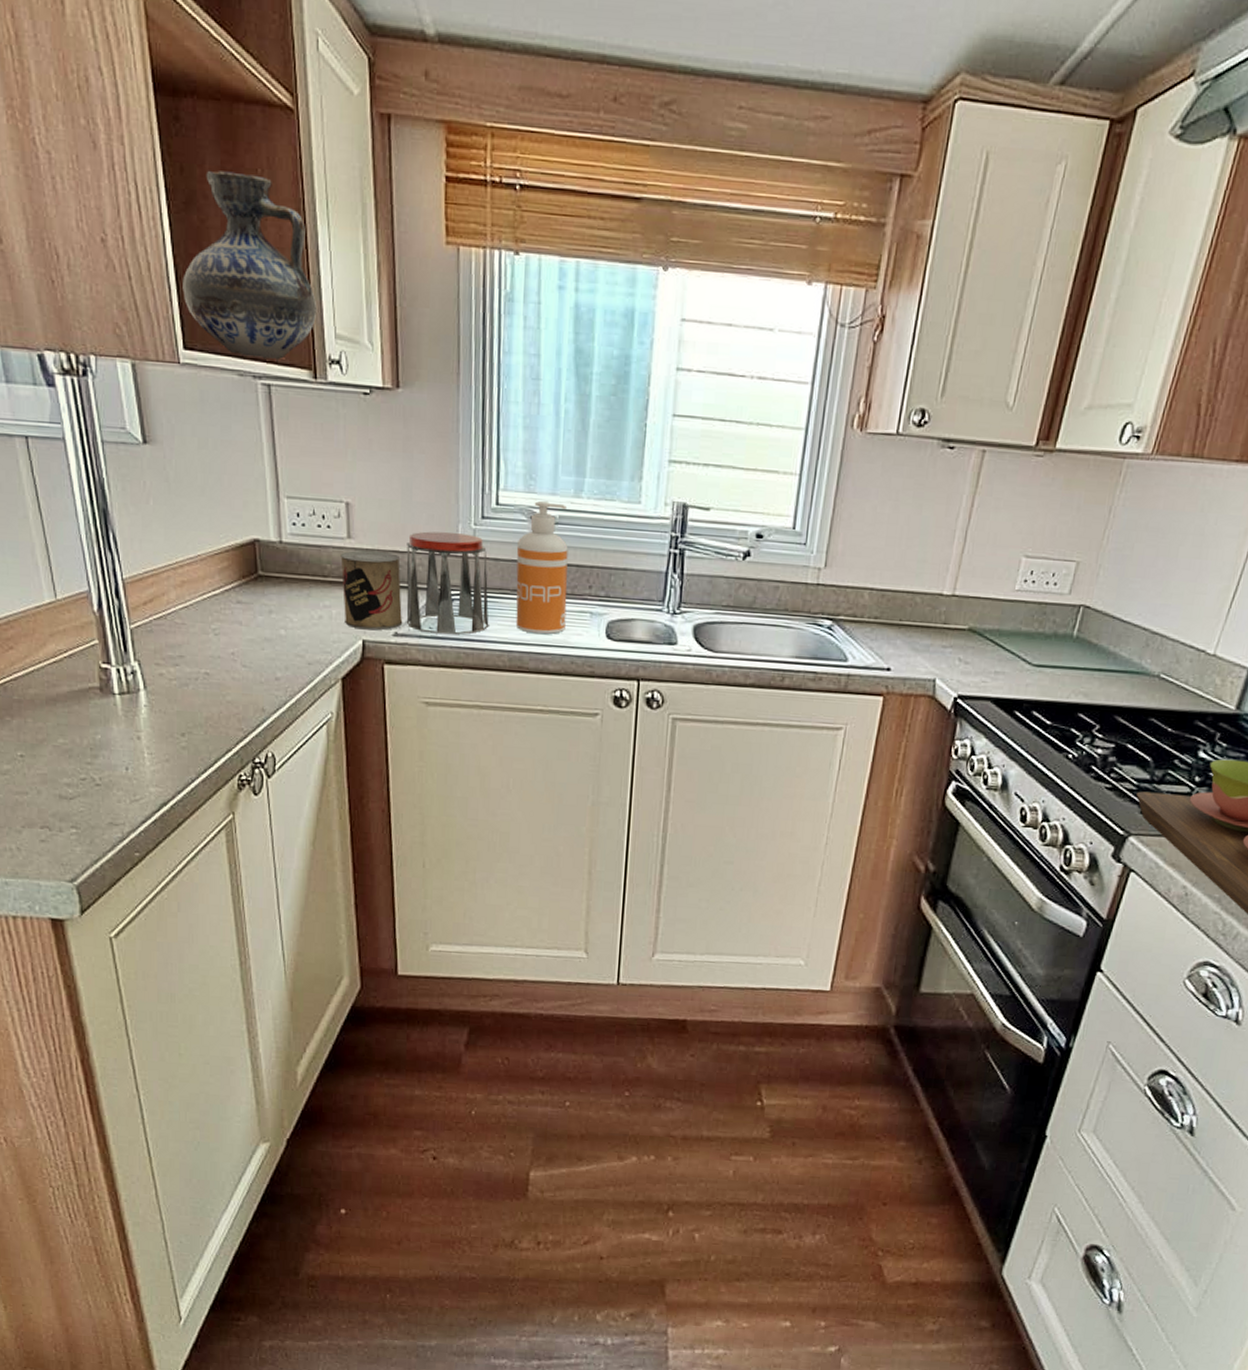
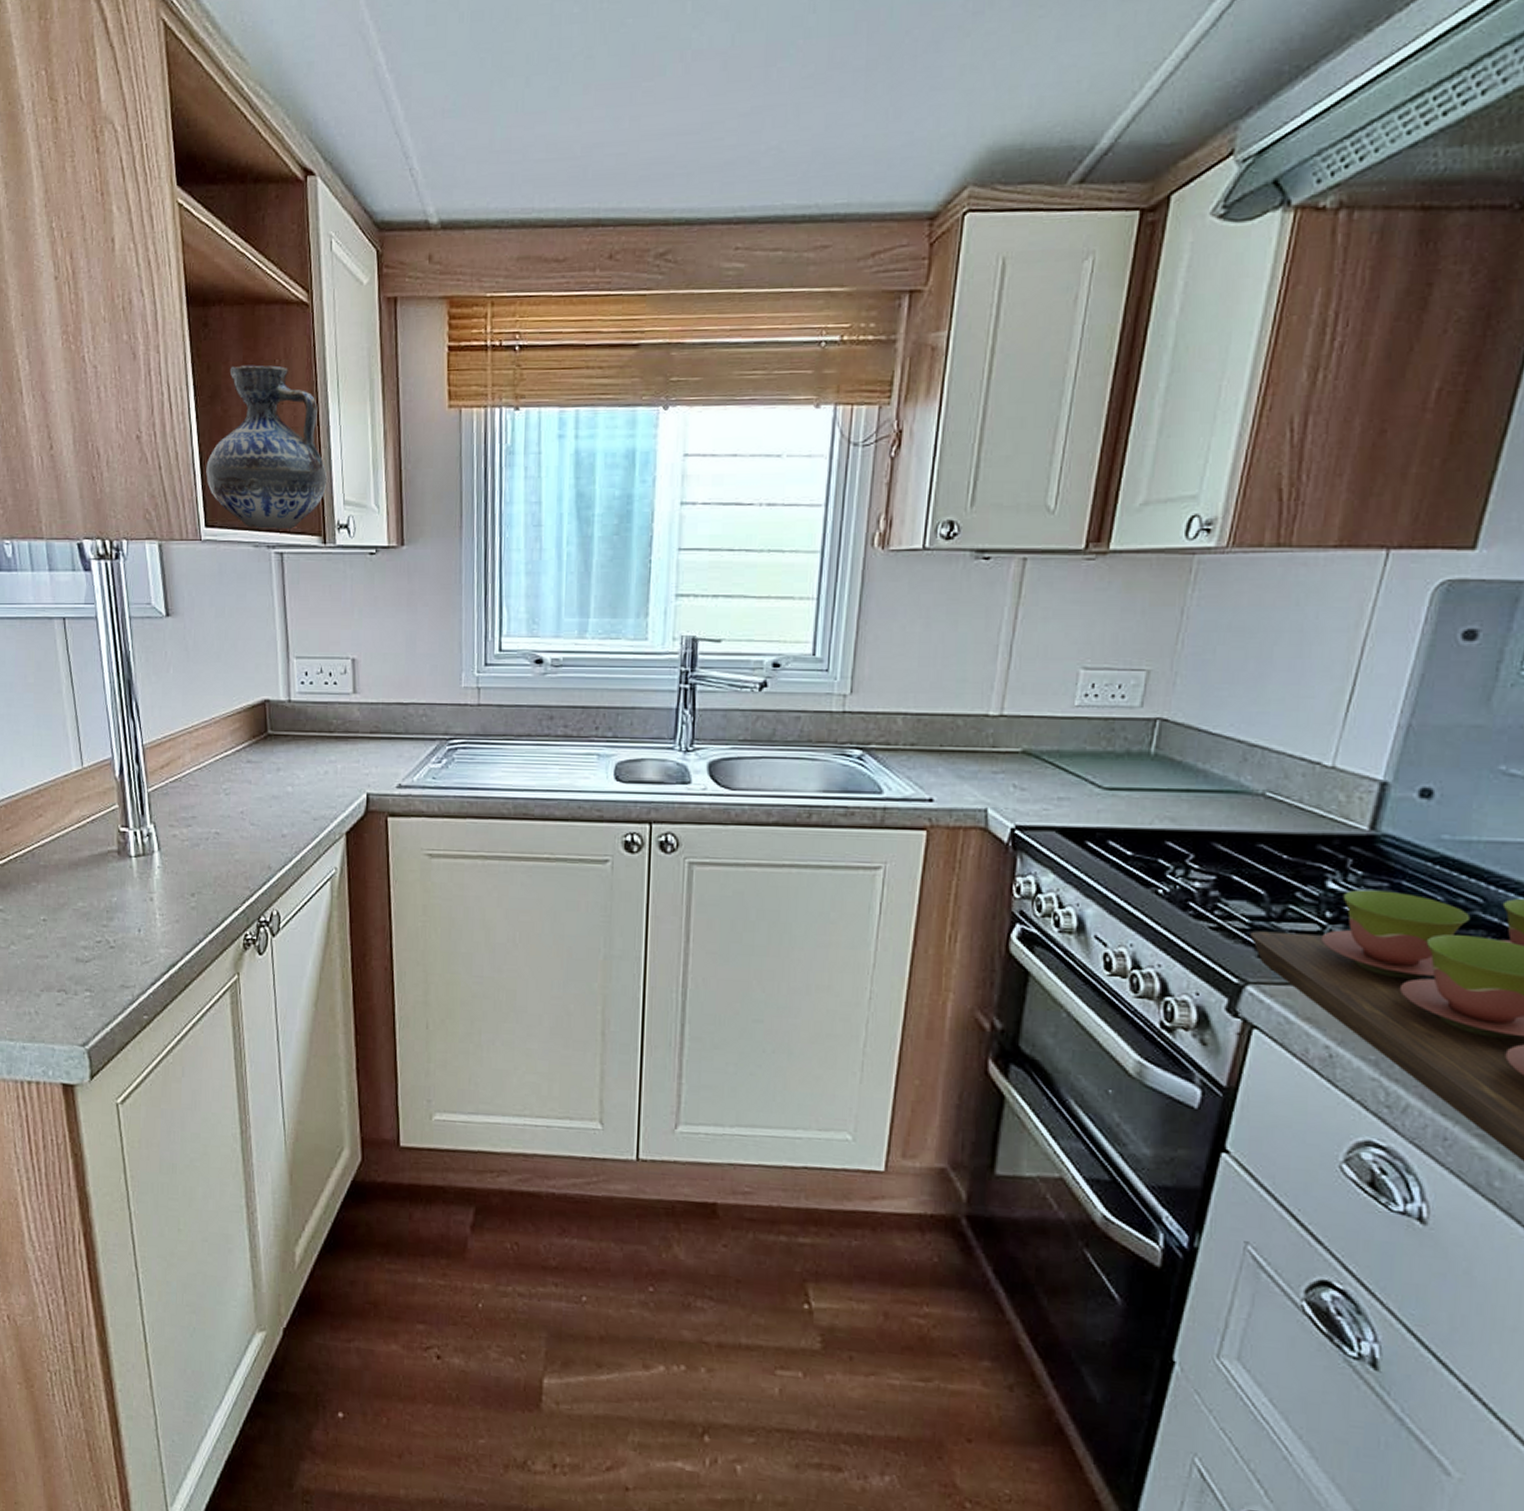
tin can: present [340,550,403,631] -> none [346,705,407,783]
jar: present [406,531,489,635] -> none [409,682,493,784]
soap dispenser: present [515,501,568,635] -> none [520,645,573,780]

